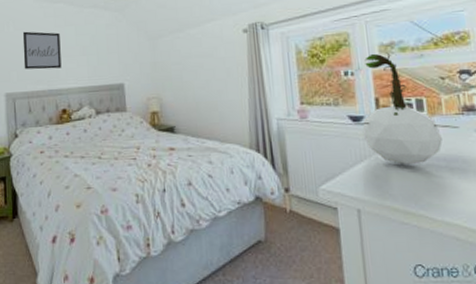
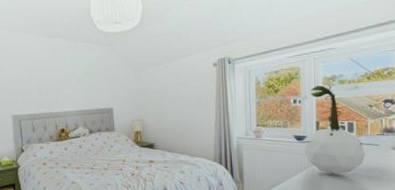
wall art: present [22,31,62,70] -> none [25,62,60,96]

